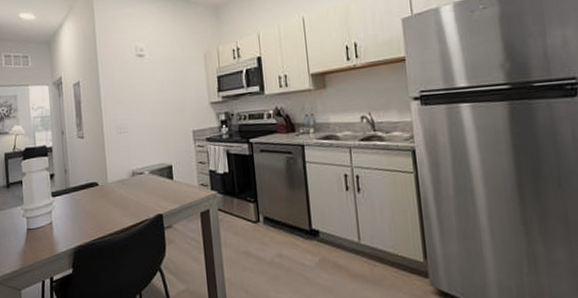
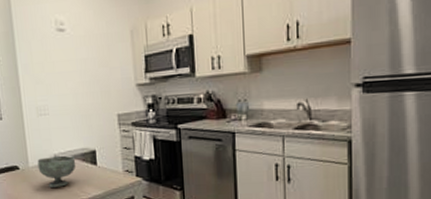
bowl: none [116,171,154,203] -> present [37,156,76,187]

